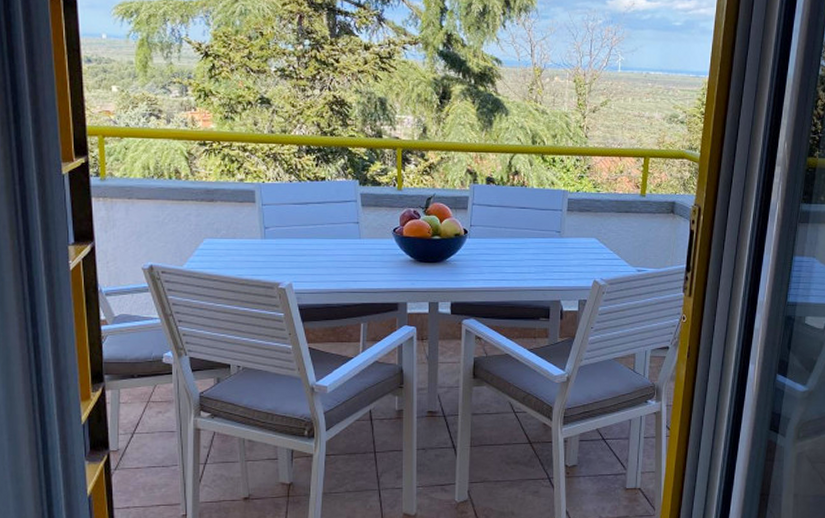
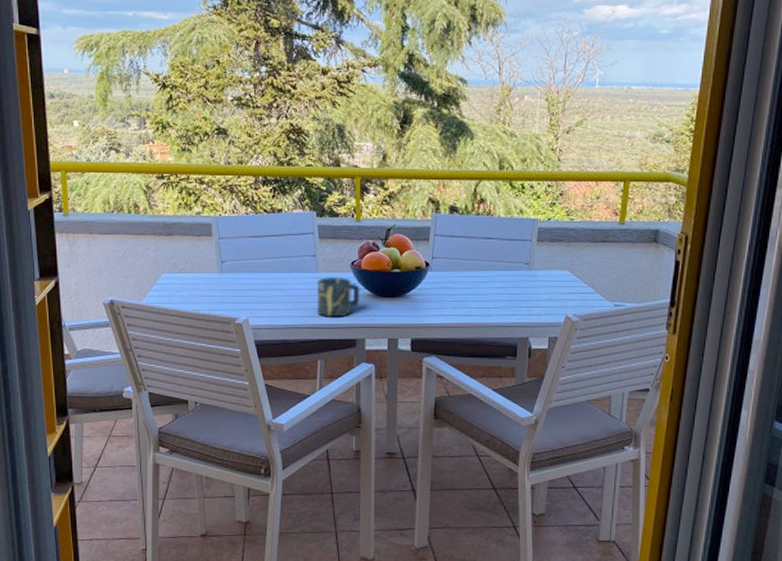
cup: none [360,242,402,282] -> present [317,276,360,317]

